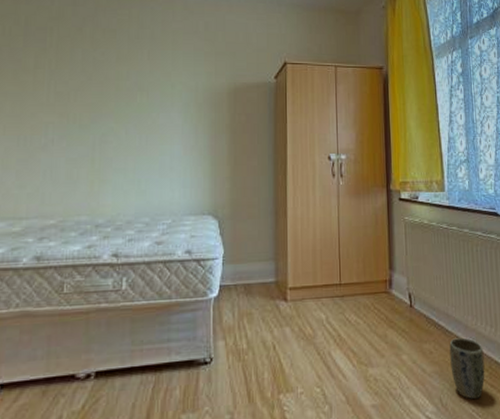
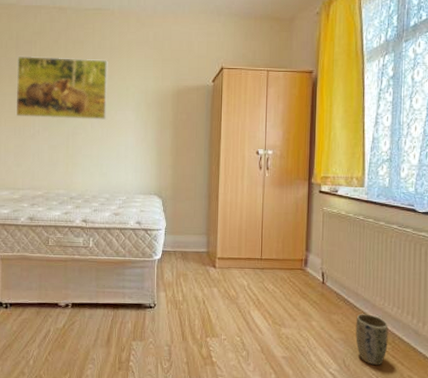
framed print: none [20,45,148,125] -> present [16,55,108,121]

